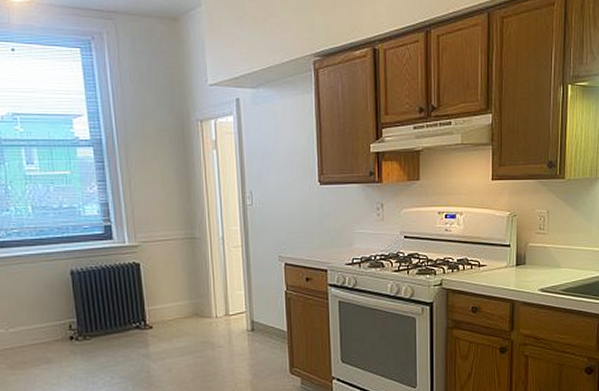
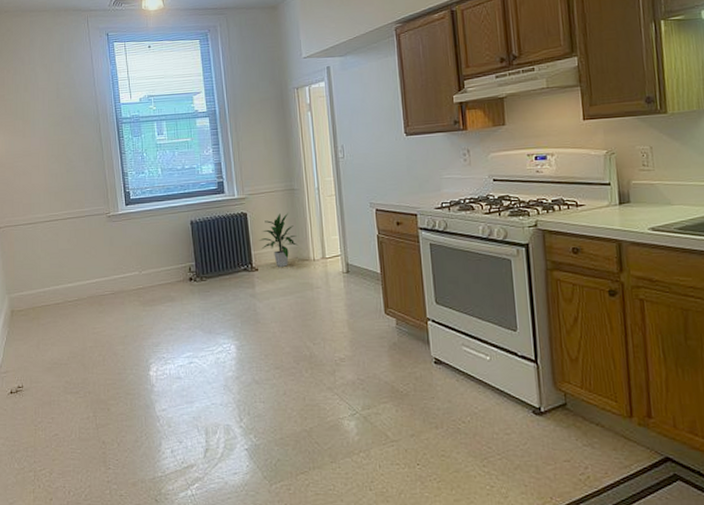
indoor plant: none [154,265,199,324] -> present [259,213,299,267]

